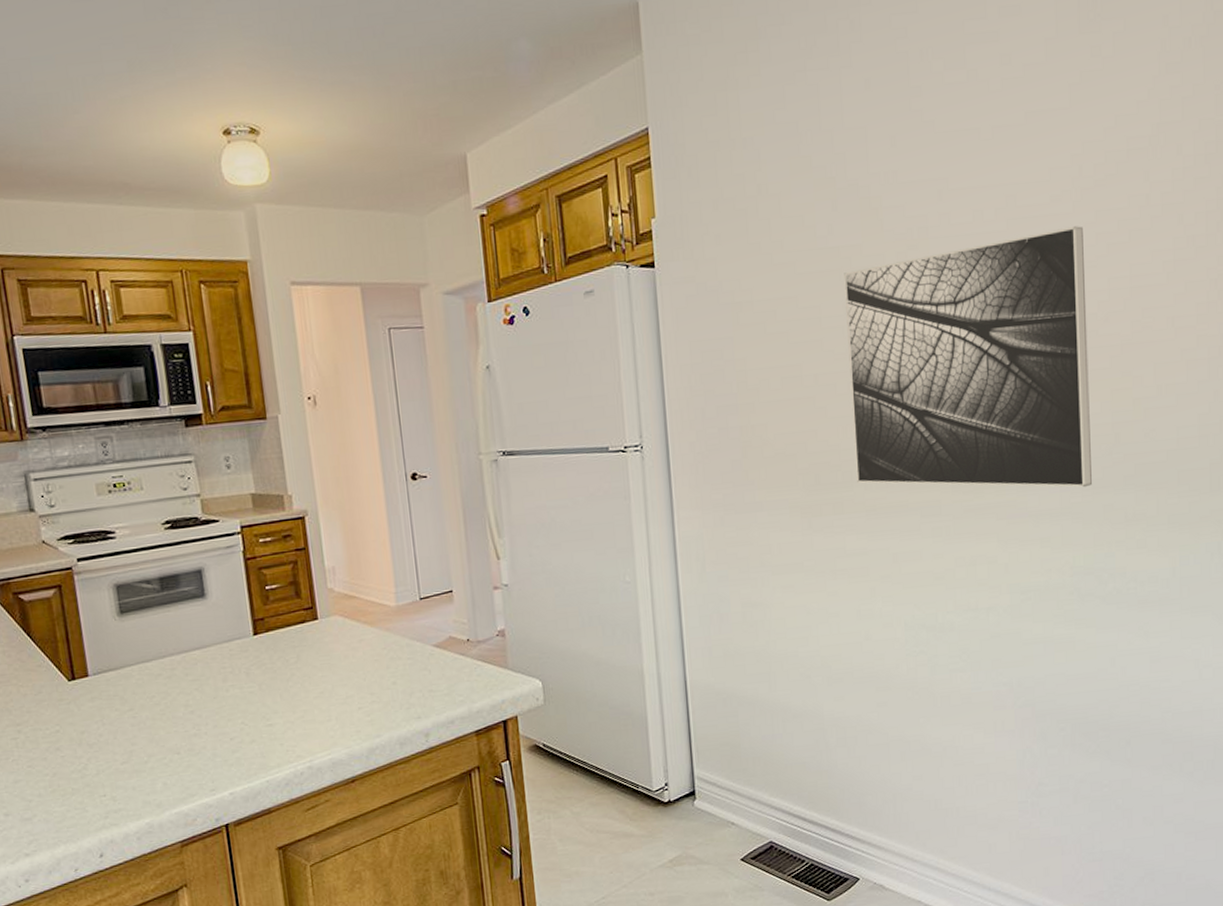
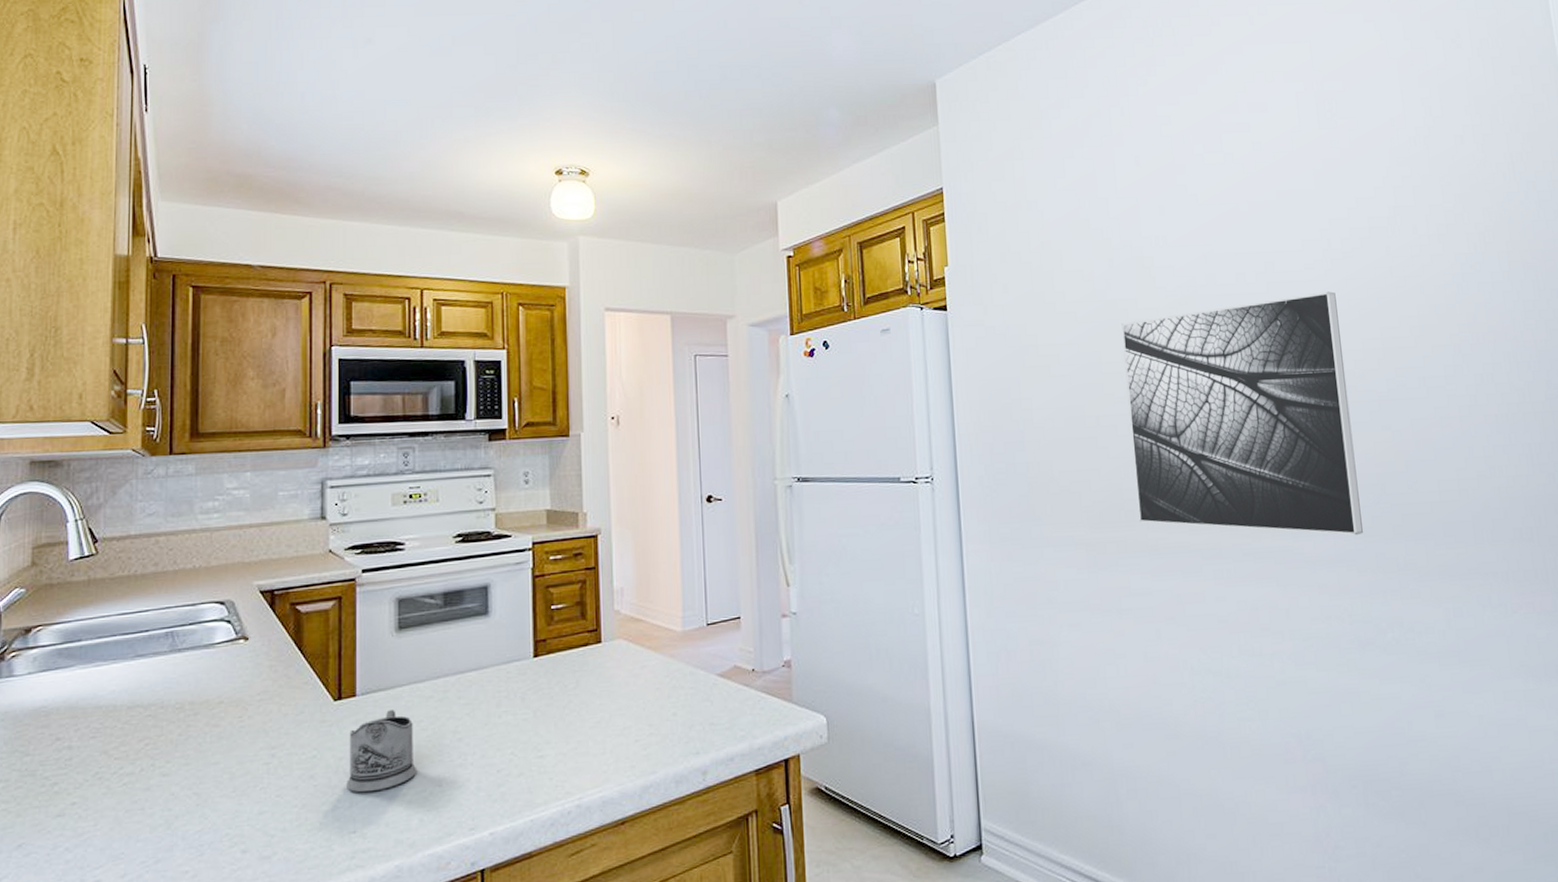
tea glass holder: none [87,687,156,762] -> present [346,710,418,793]

